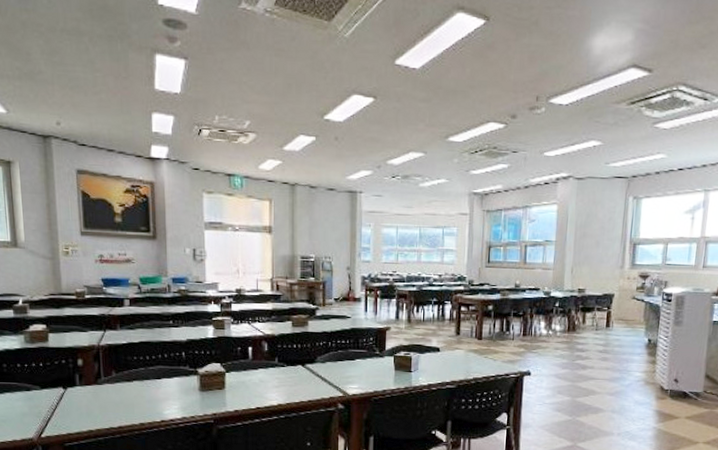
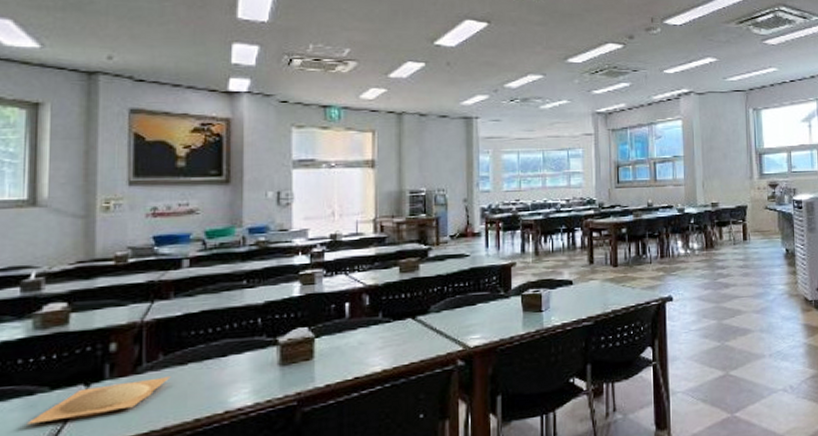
plate: none [28,389,122,412] -> present [27,376,171,425]

